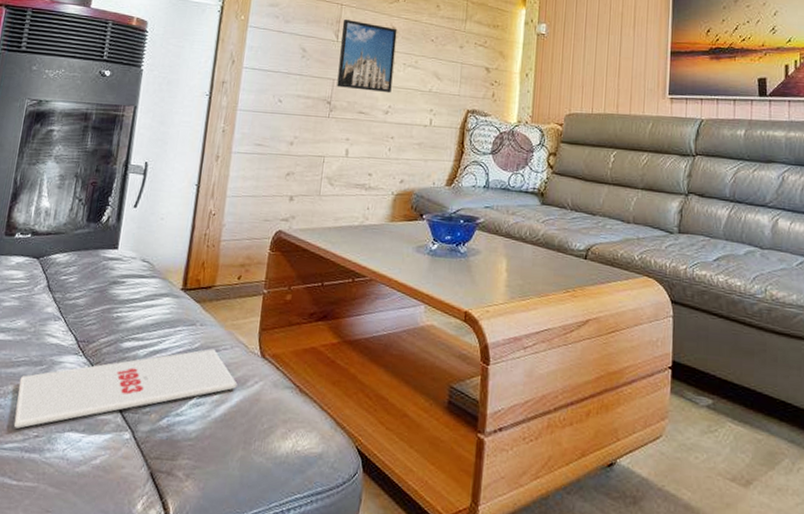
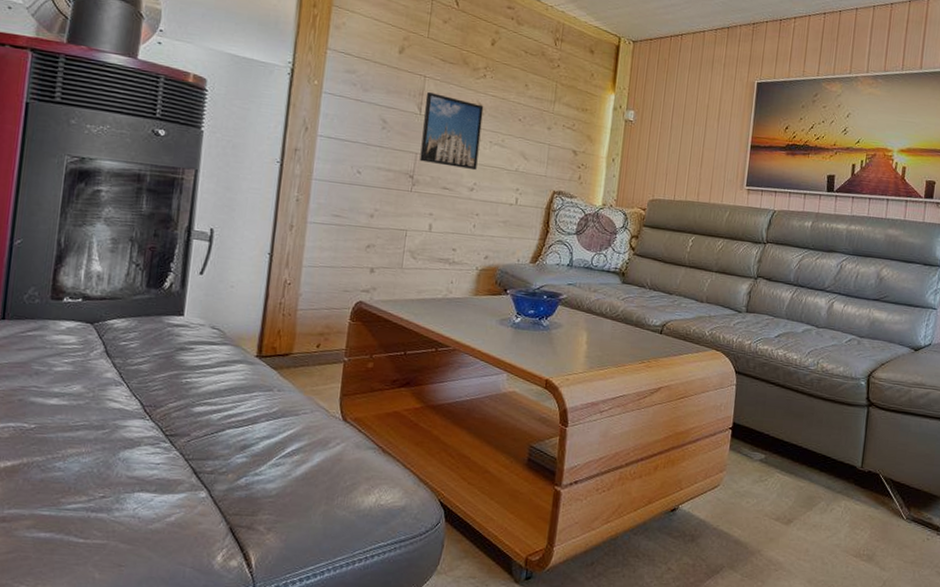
magazine: present [13,349,238,429] -> none [76,413,319,490]

